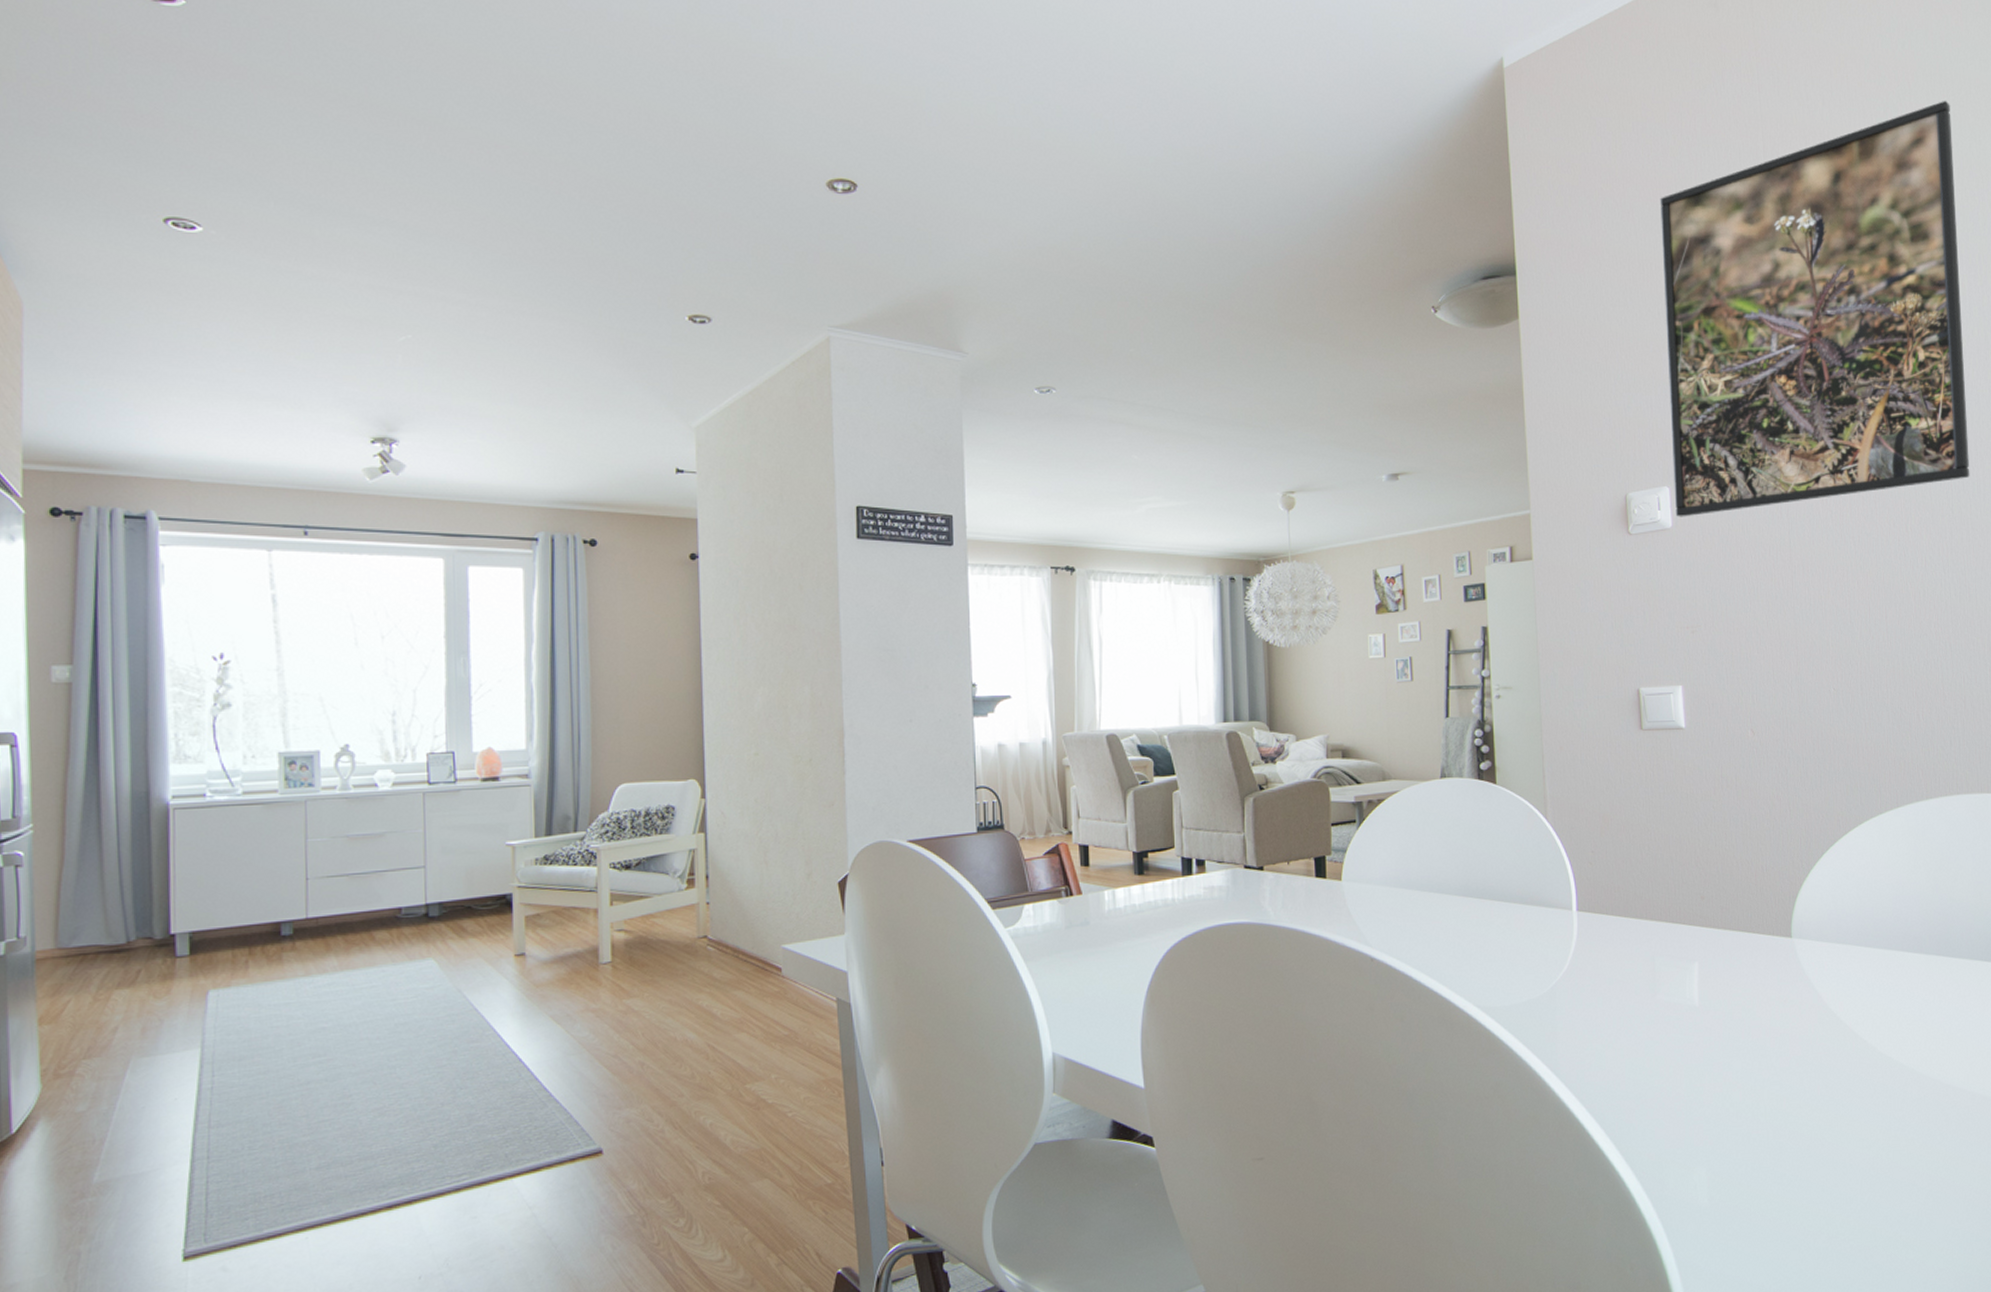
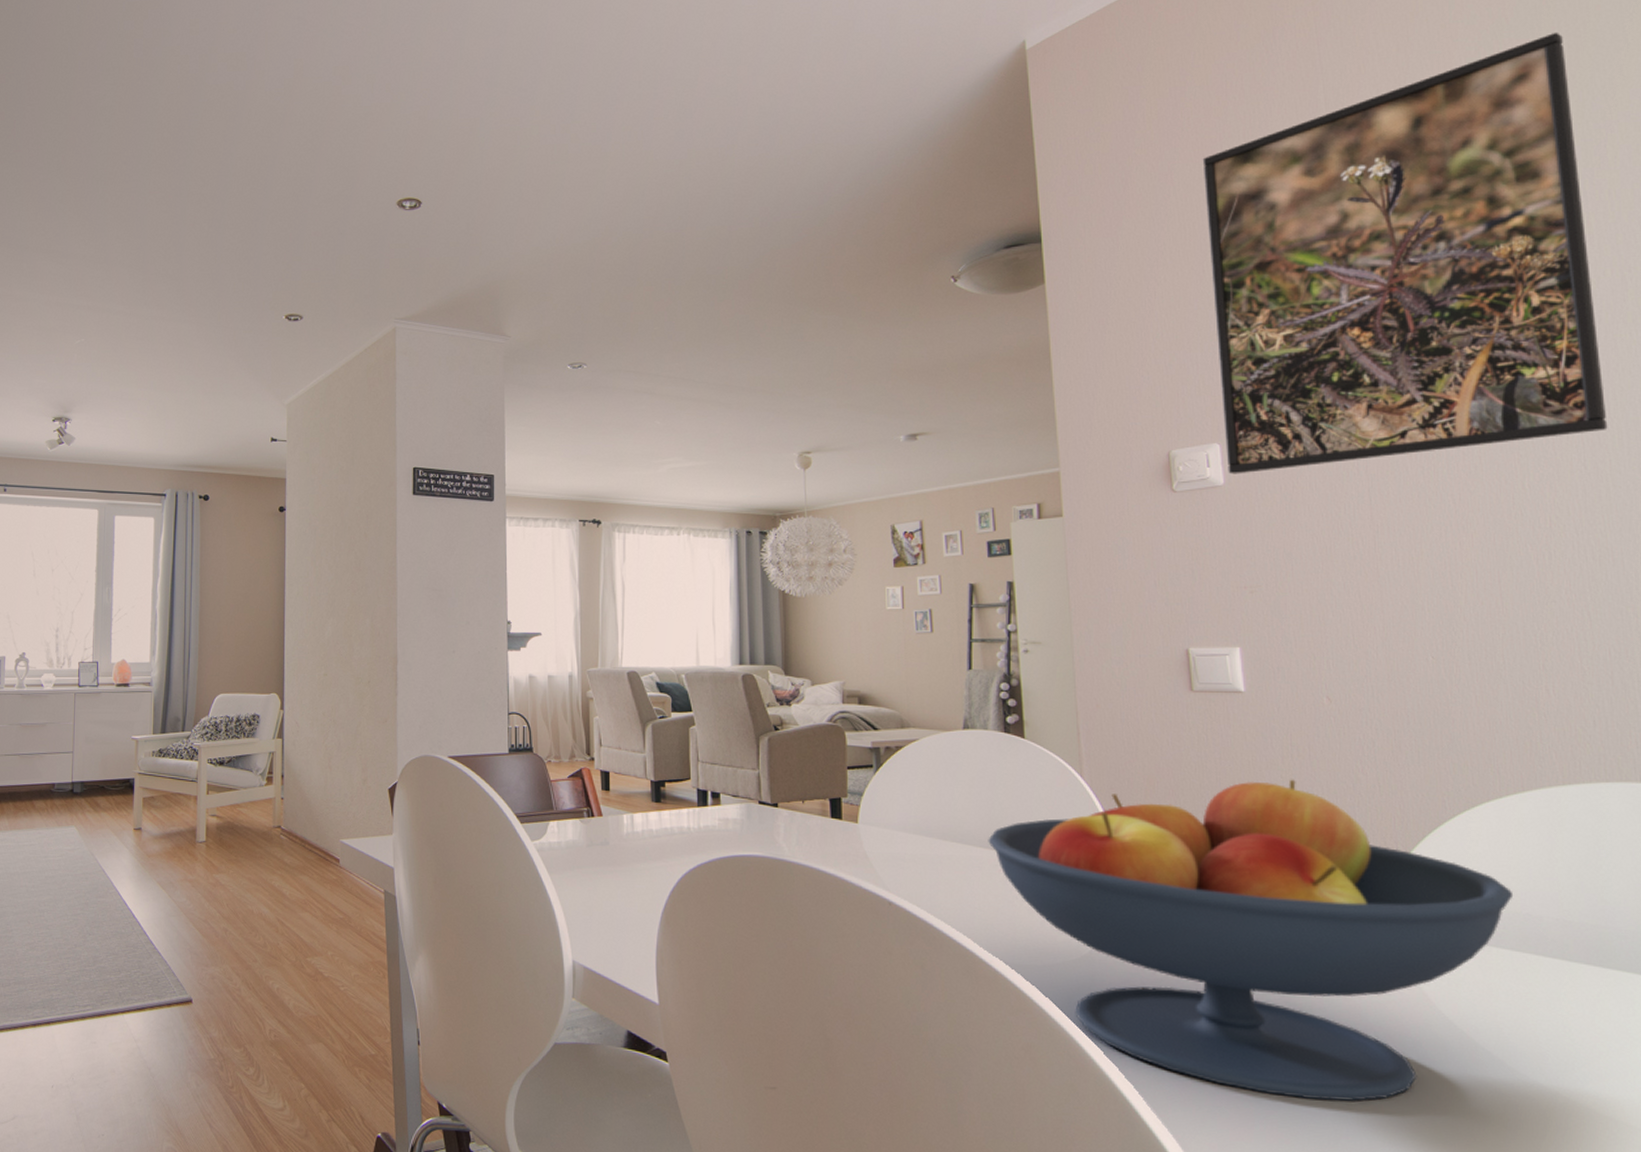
fruit bowl: none [1462,808,1888,1103] -> present [988,779,1514,1102]

